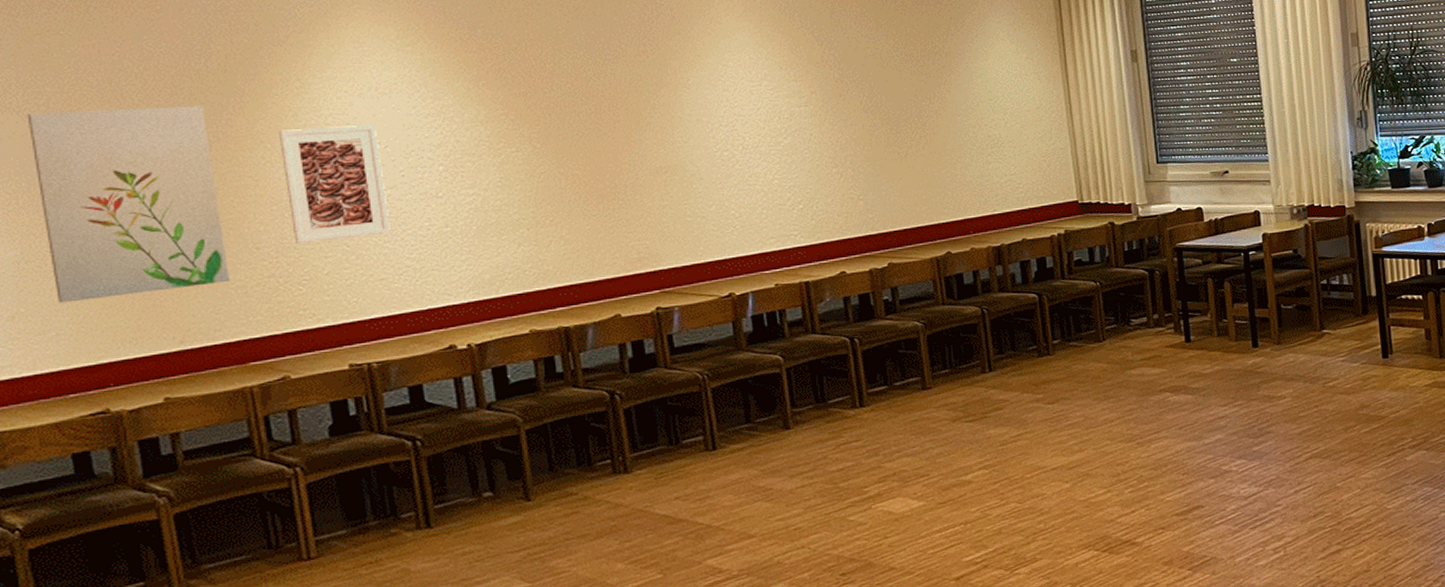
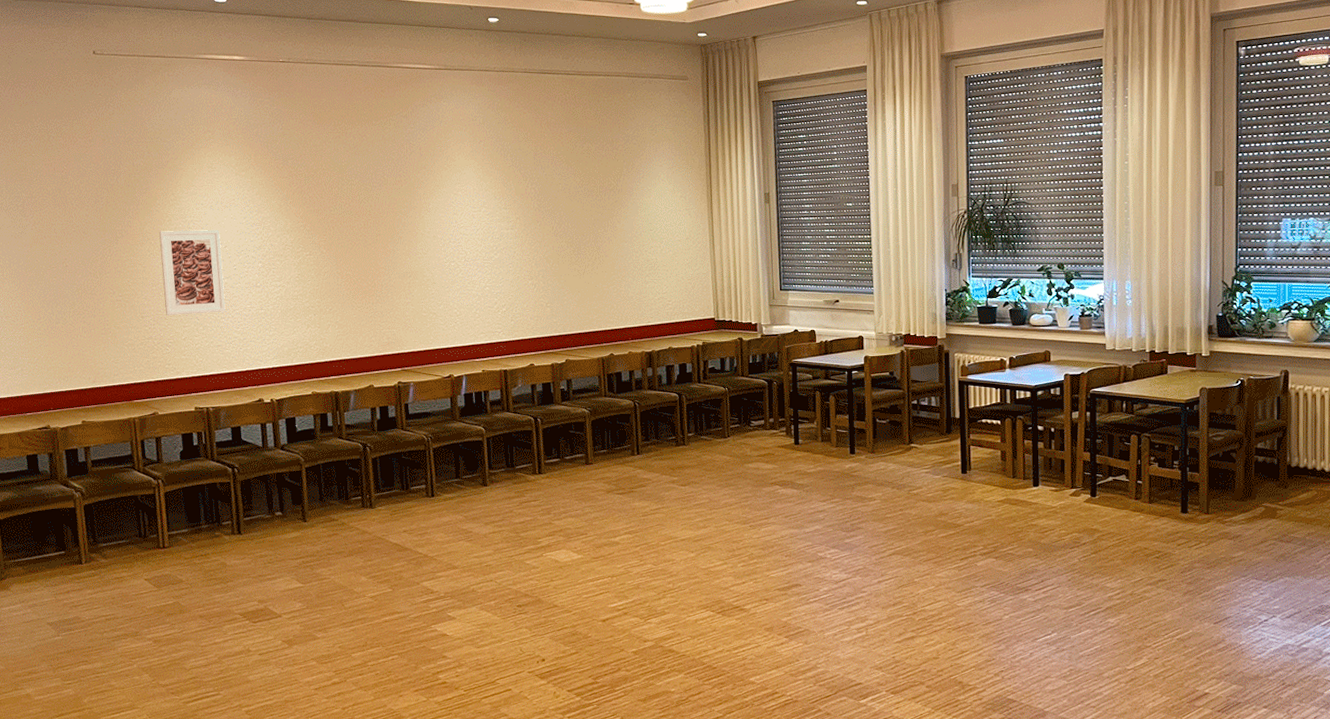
wall art: present [27,106,229,303] -> none [11,210,125,348]

